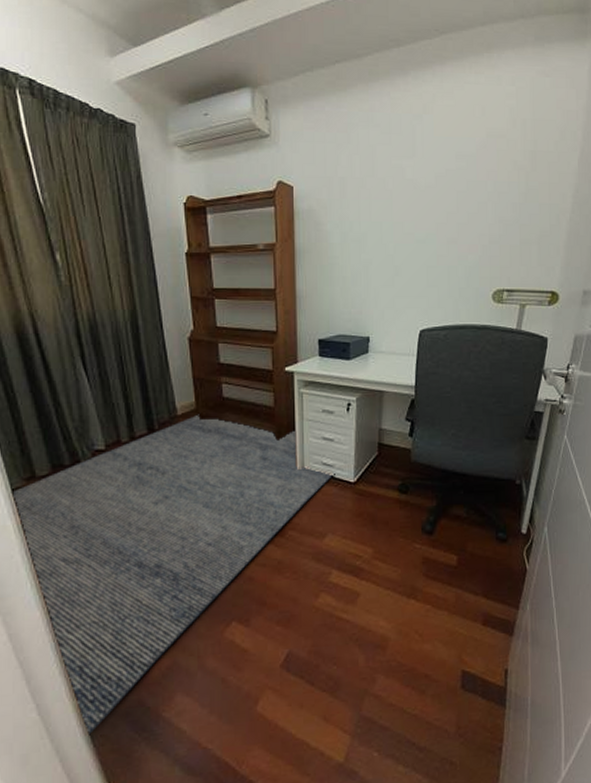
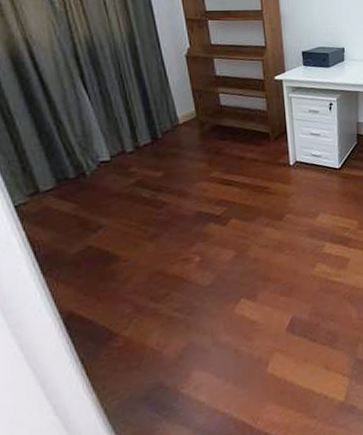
rug: present [10,414,333,737] -> none [13,121,321,426]

